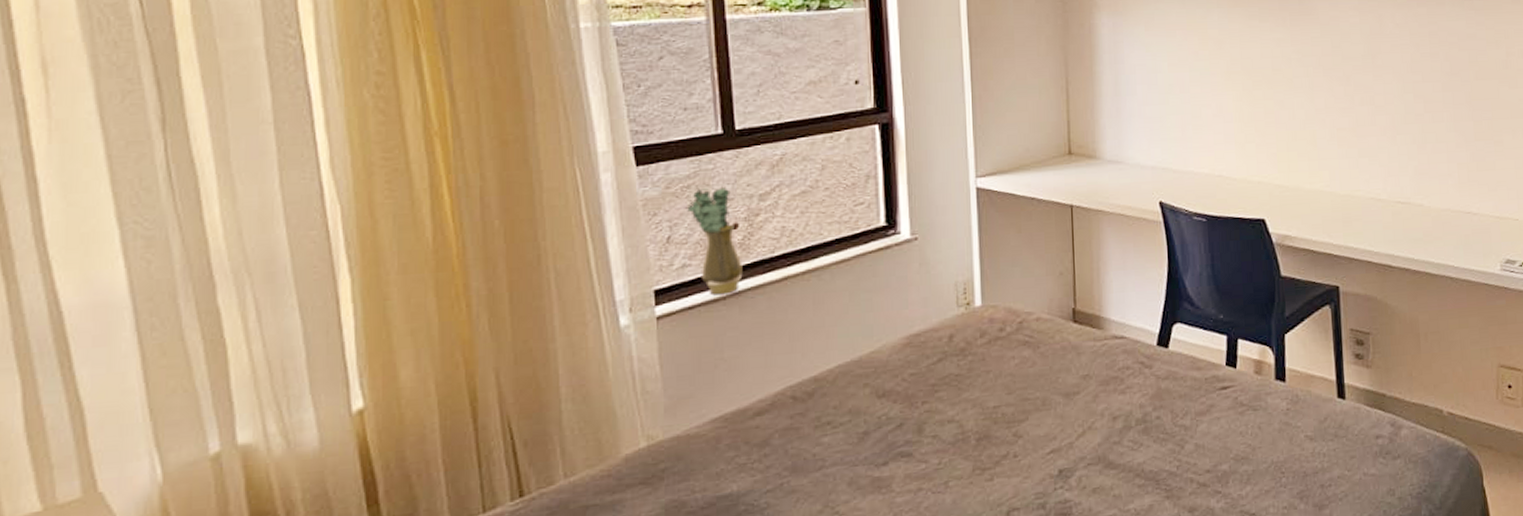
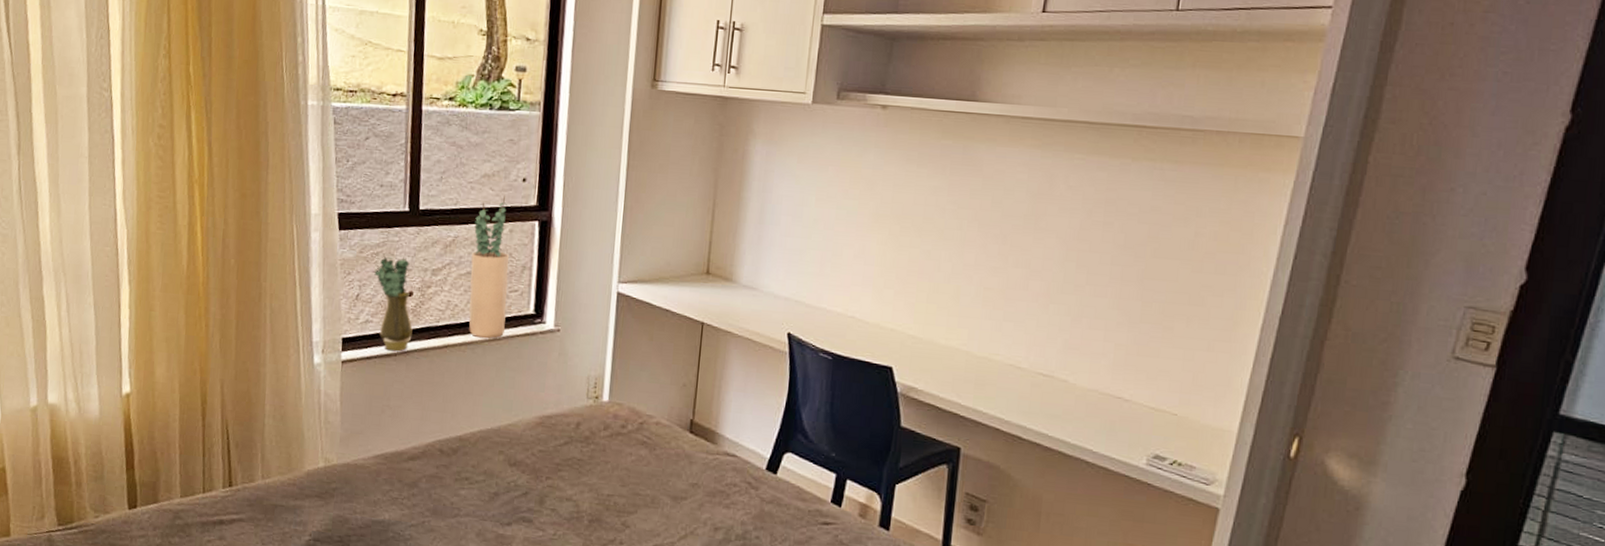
vase: none [804,101,854,262] -> present [469,195,509,338]

